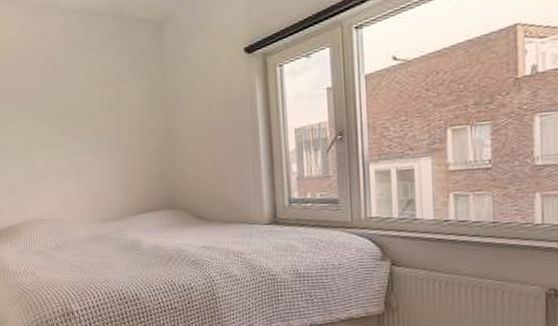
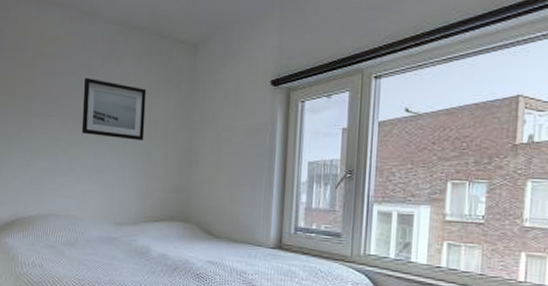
wall art: none [48,73,119,133] -> present [81,77,147,141]

